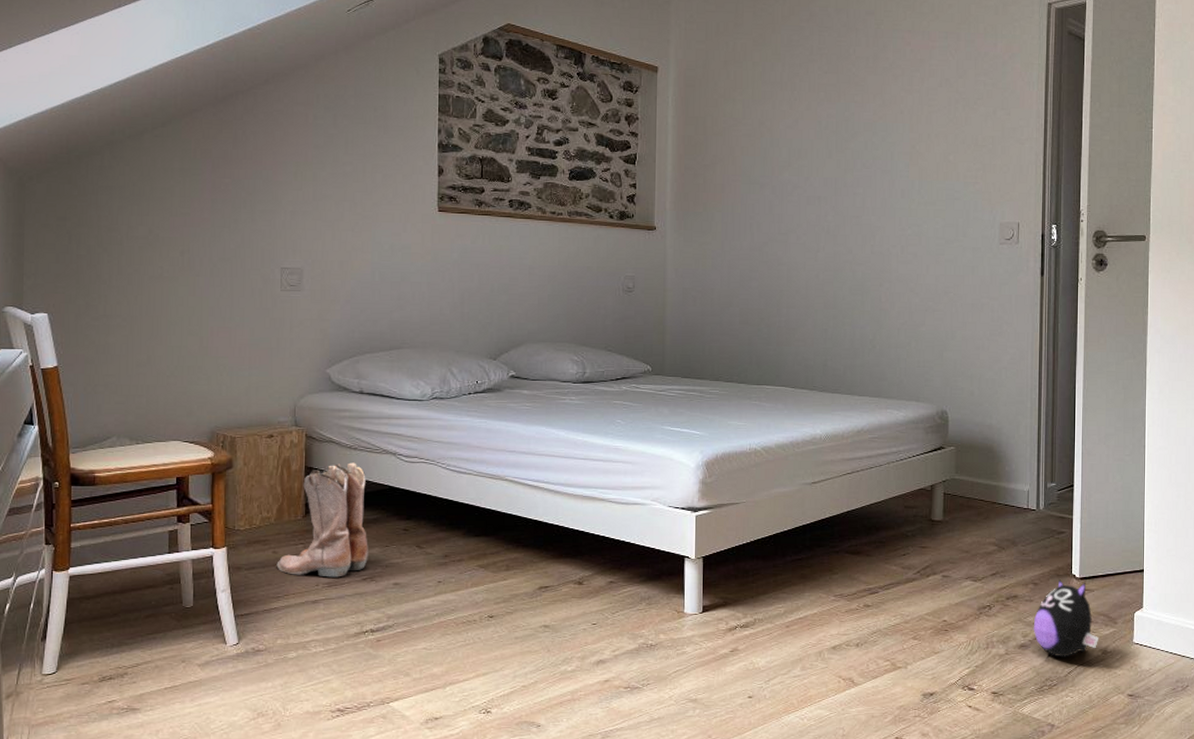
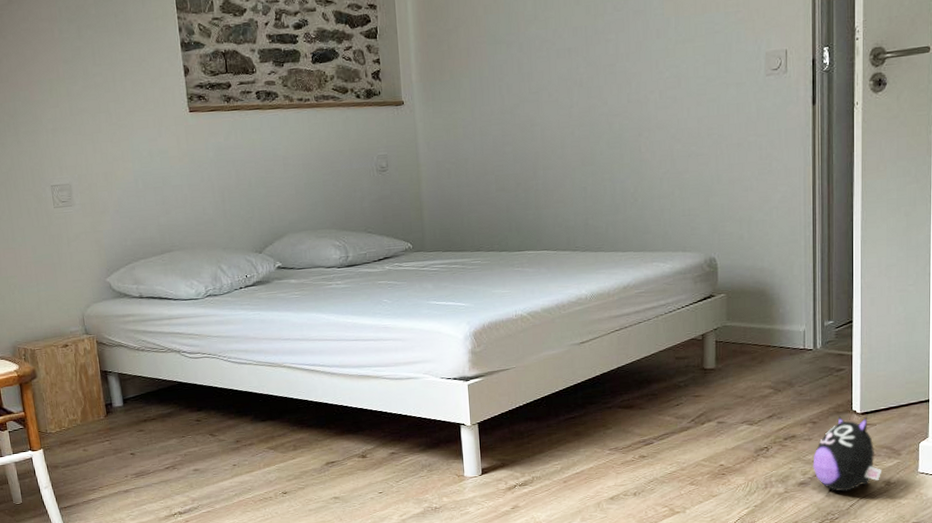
boots: present [276,462,368,578] -> none [88,363,168,469]

